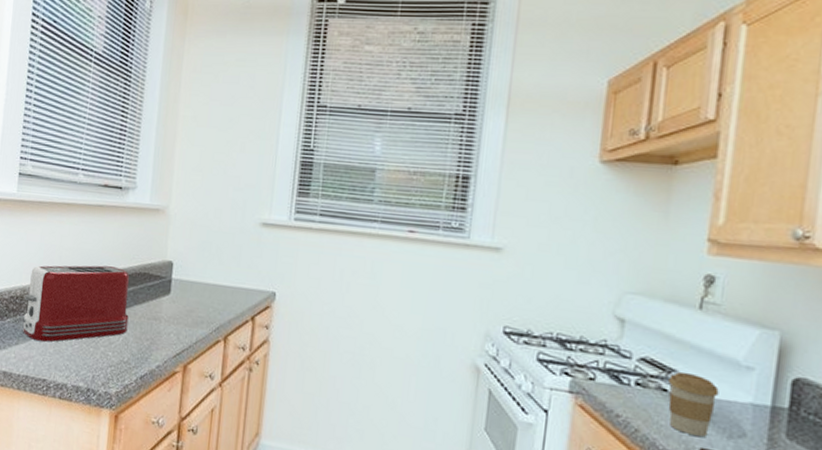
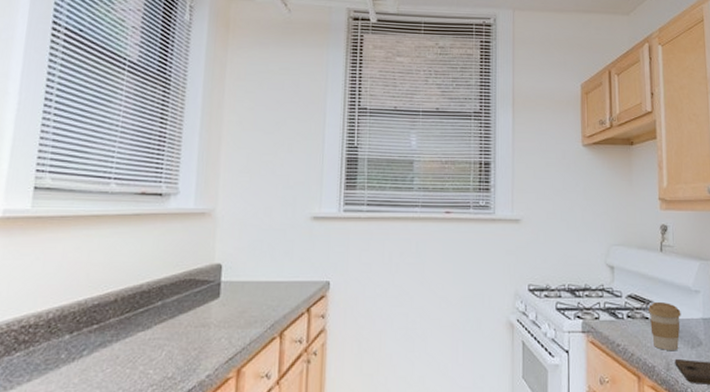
toaster: present [22,265,130,342] -> none [37,277,173,372]

